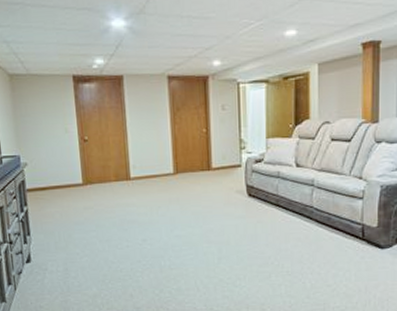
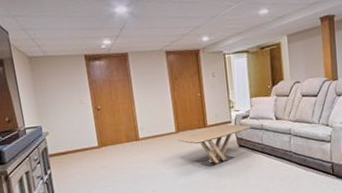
coffee table: none [176,169,265,217] -> present [178,124,251,167]

